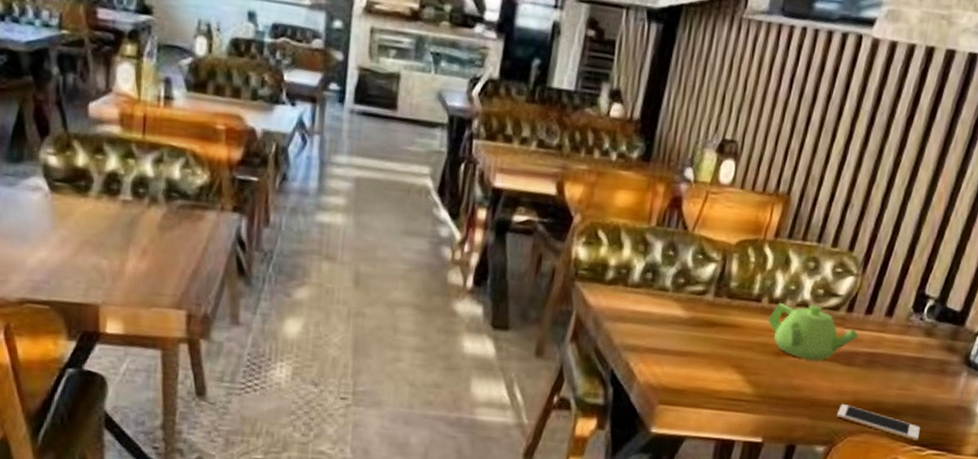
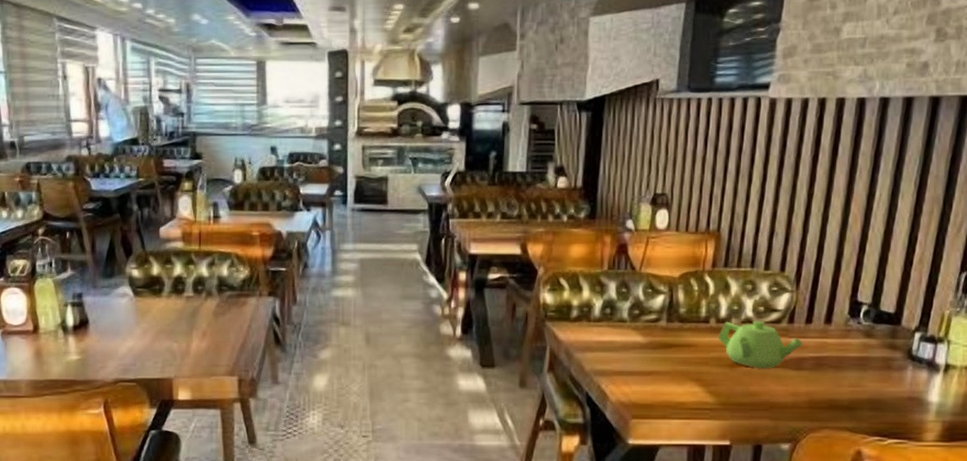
cell phone: present [837,404,921,441] -> none [796,405,877,432]

